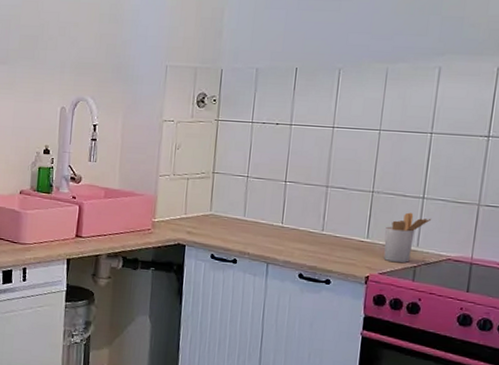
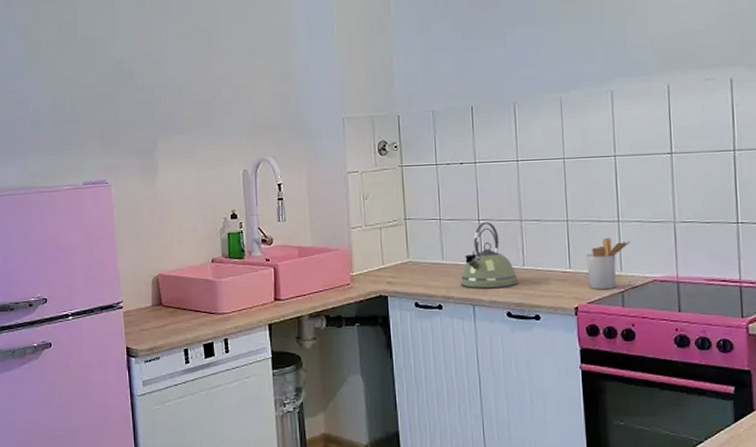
kettle: none [257,184,315,250] -> present [460,222,519,289]

